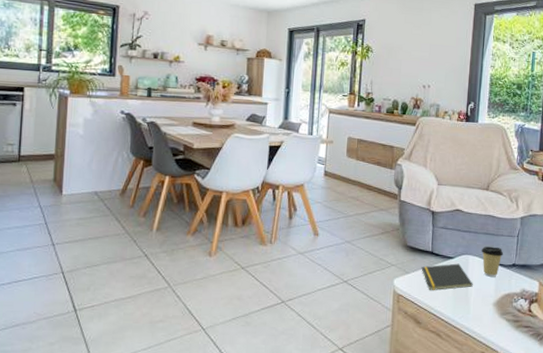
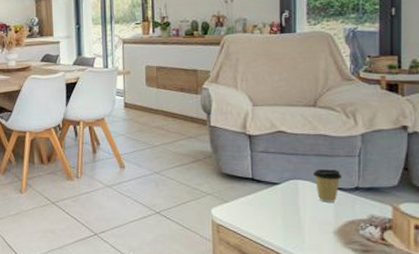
notepad: present [421,263,473,291] -> none [241,189,306,220]

